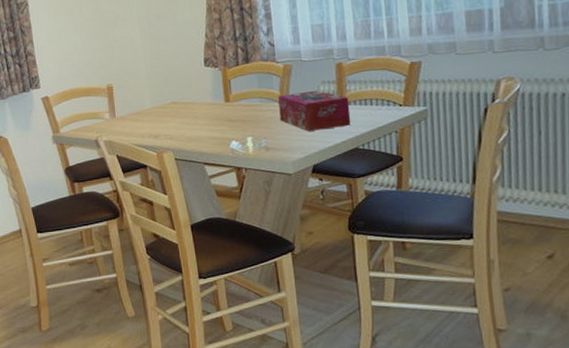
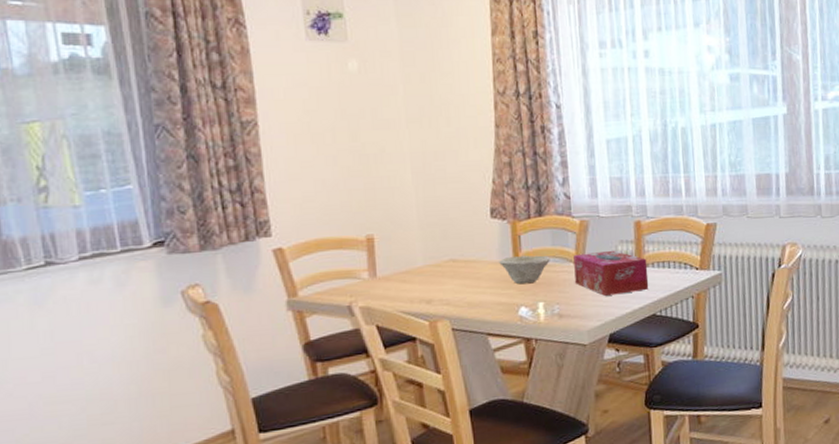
bowl: none [212,96,257,122] -> present [499,255,550,285]

